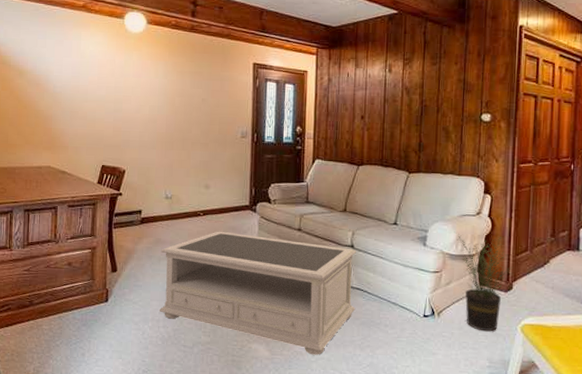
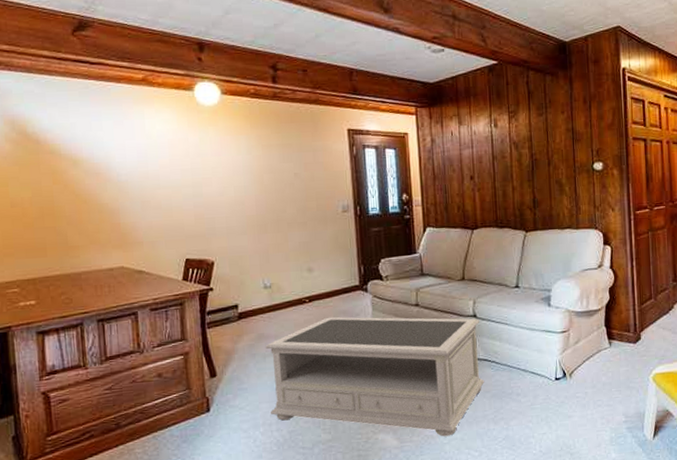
potted plant: present [457,234,514,332] -> none [581,288,640,387]

